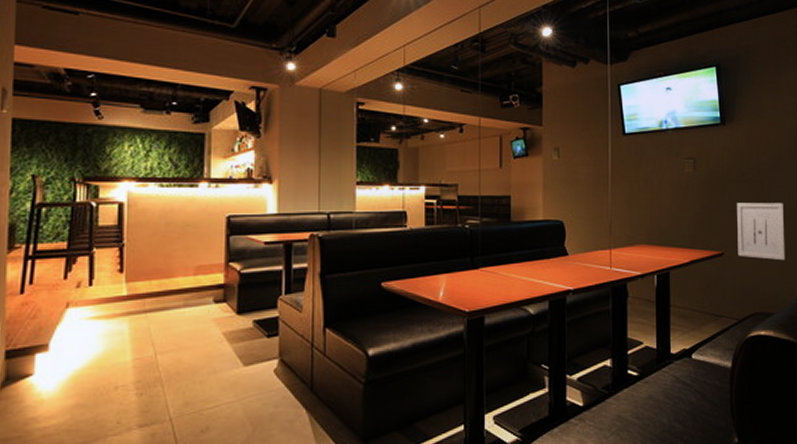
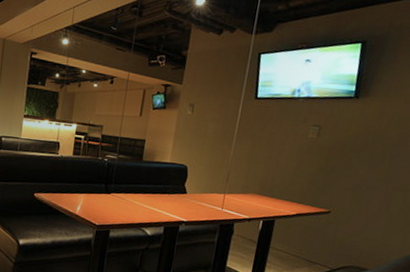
wall art: present [737,203,785,261] -> none [344,170,403,227]

